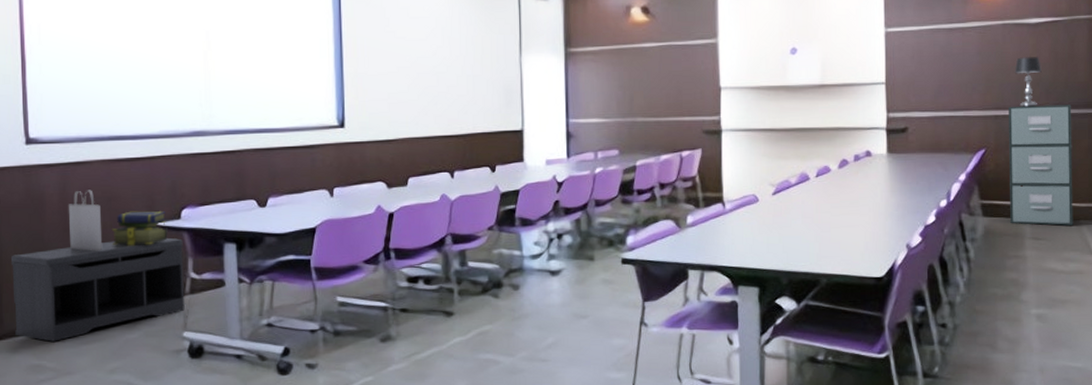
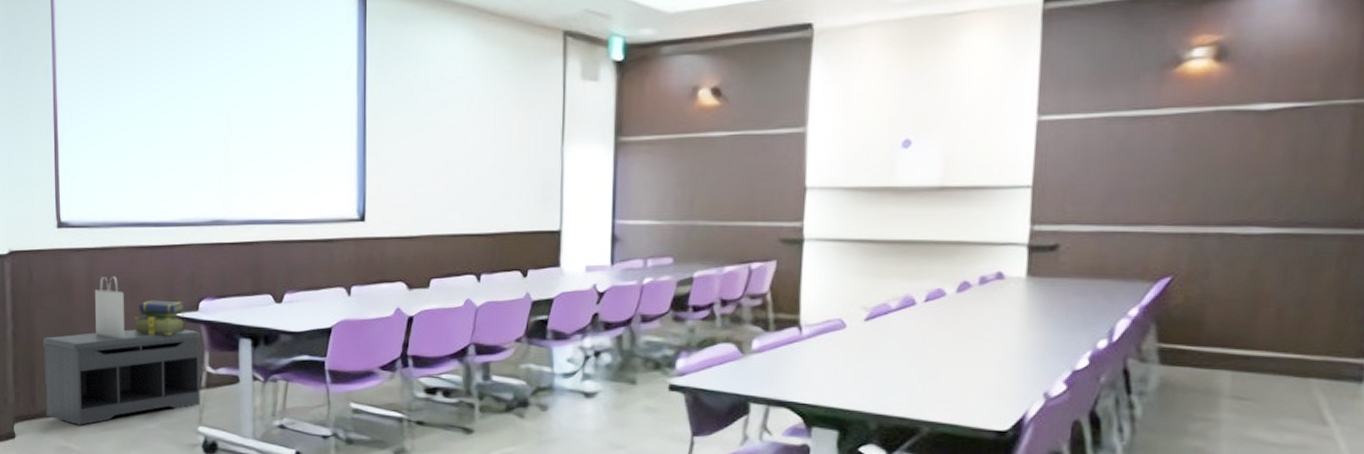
filing cabinet: present [1009,105,1073,226] -> none [1200,221,1314,384]
table lamp: present [1014,56,1042,107] -> none [1226,154,1271,223]

